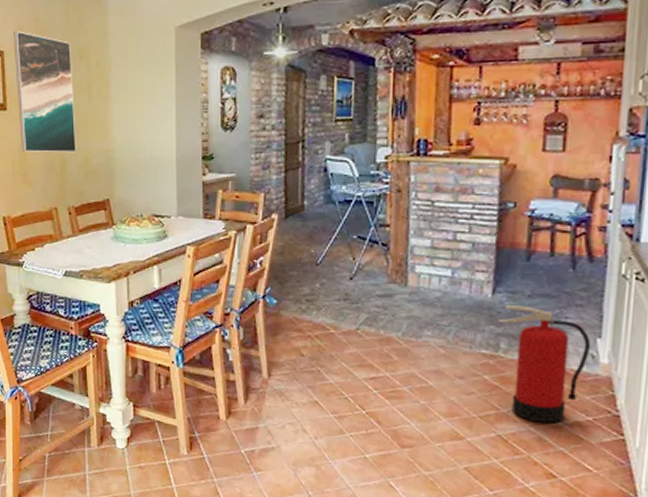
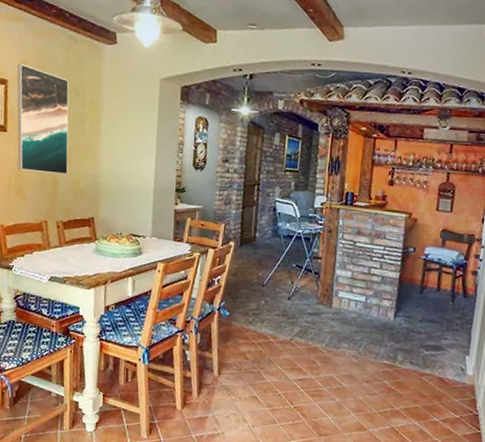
fire extinguisher: present [498,305,591,423] -> none [397,327,462,419]

